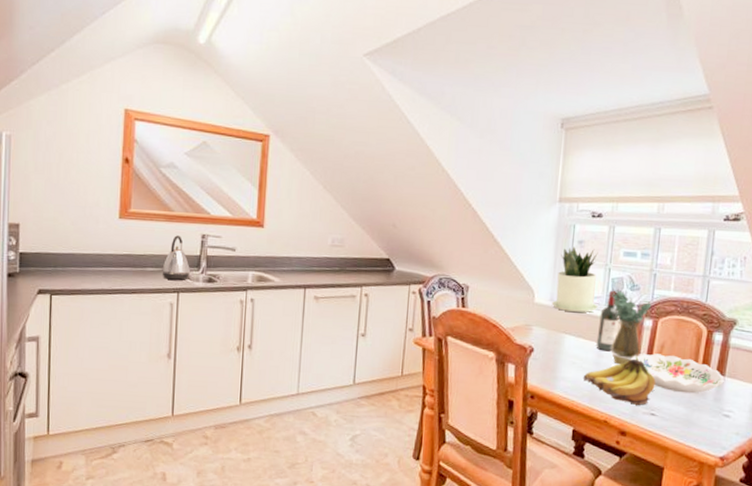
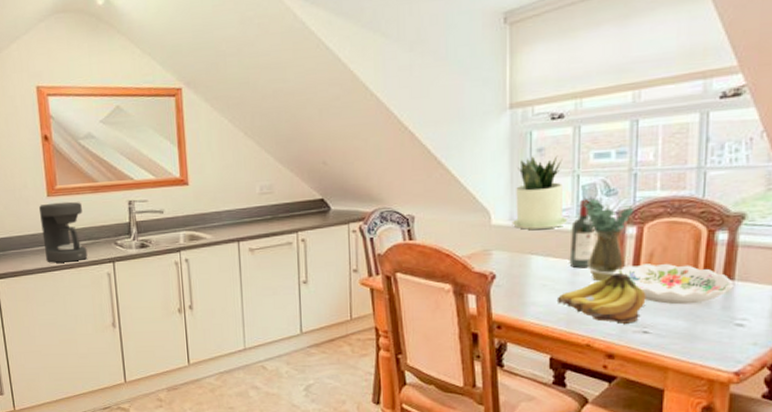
coffee maker: none [107,225,154,288] -> present [39,201,88,264]
kettle: present [162,235,191,280] -> none [95,205,123,250]

